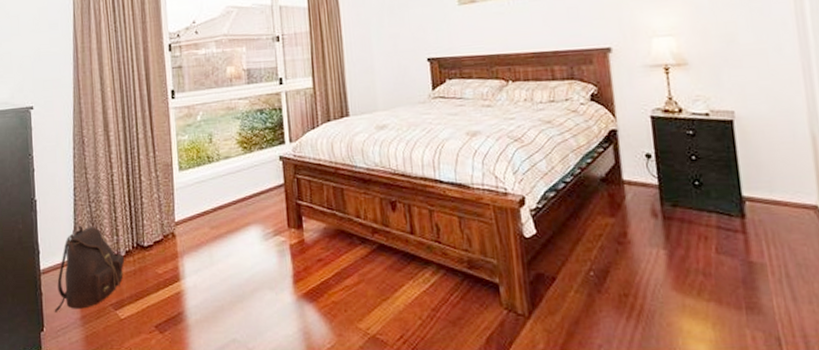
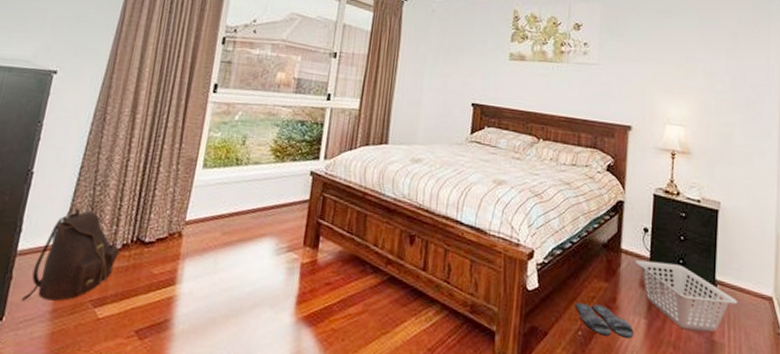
slippers: none [581,242,653,273] -> present [575,303,633,338]
laundry basket: none [641,187,775,255] -> present [634,259,738,333]

